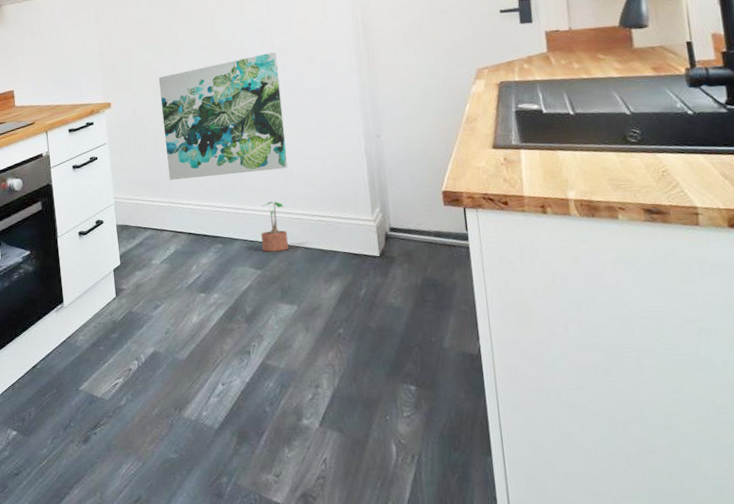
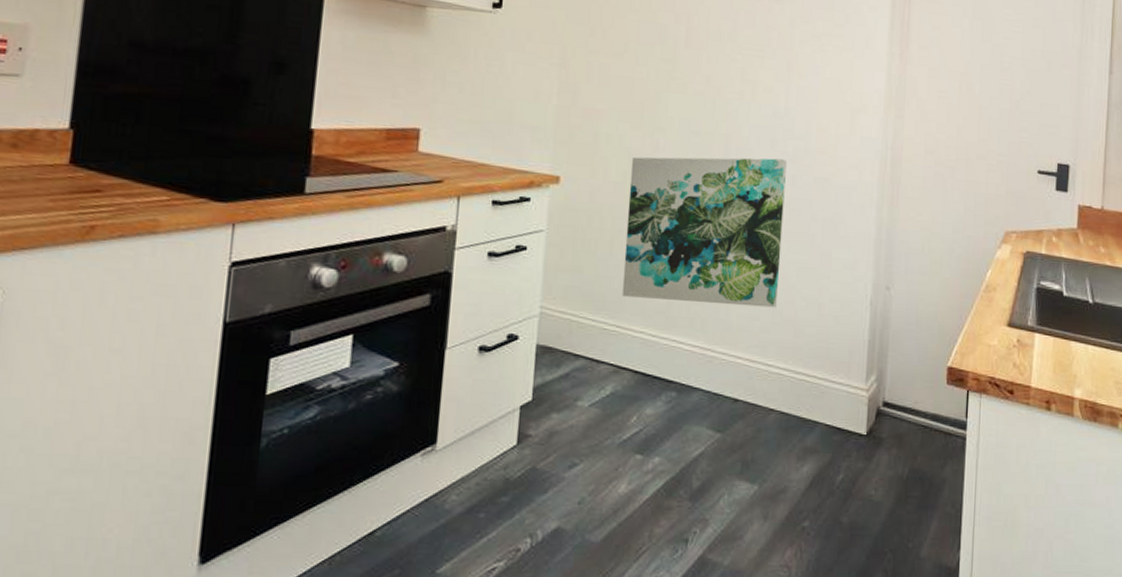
potted plant: present [261,201,288,252] -> none [728,346,765,412]

